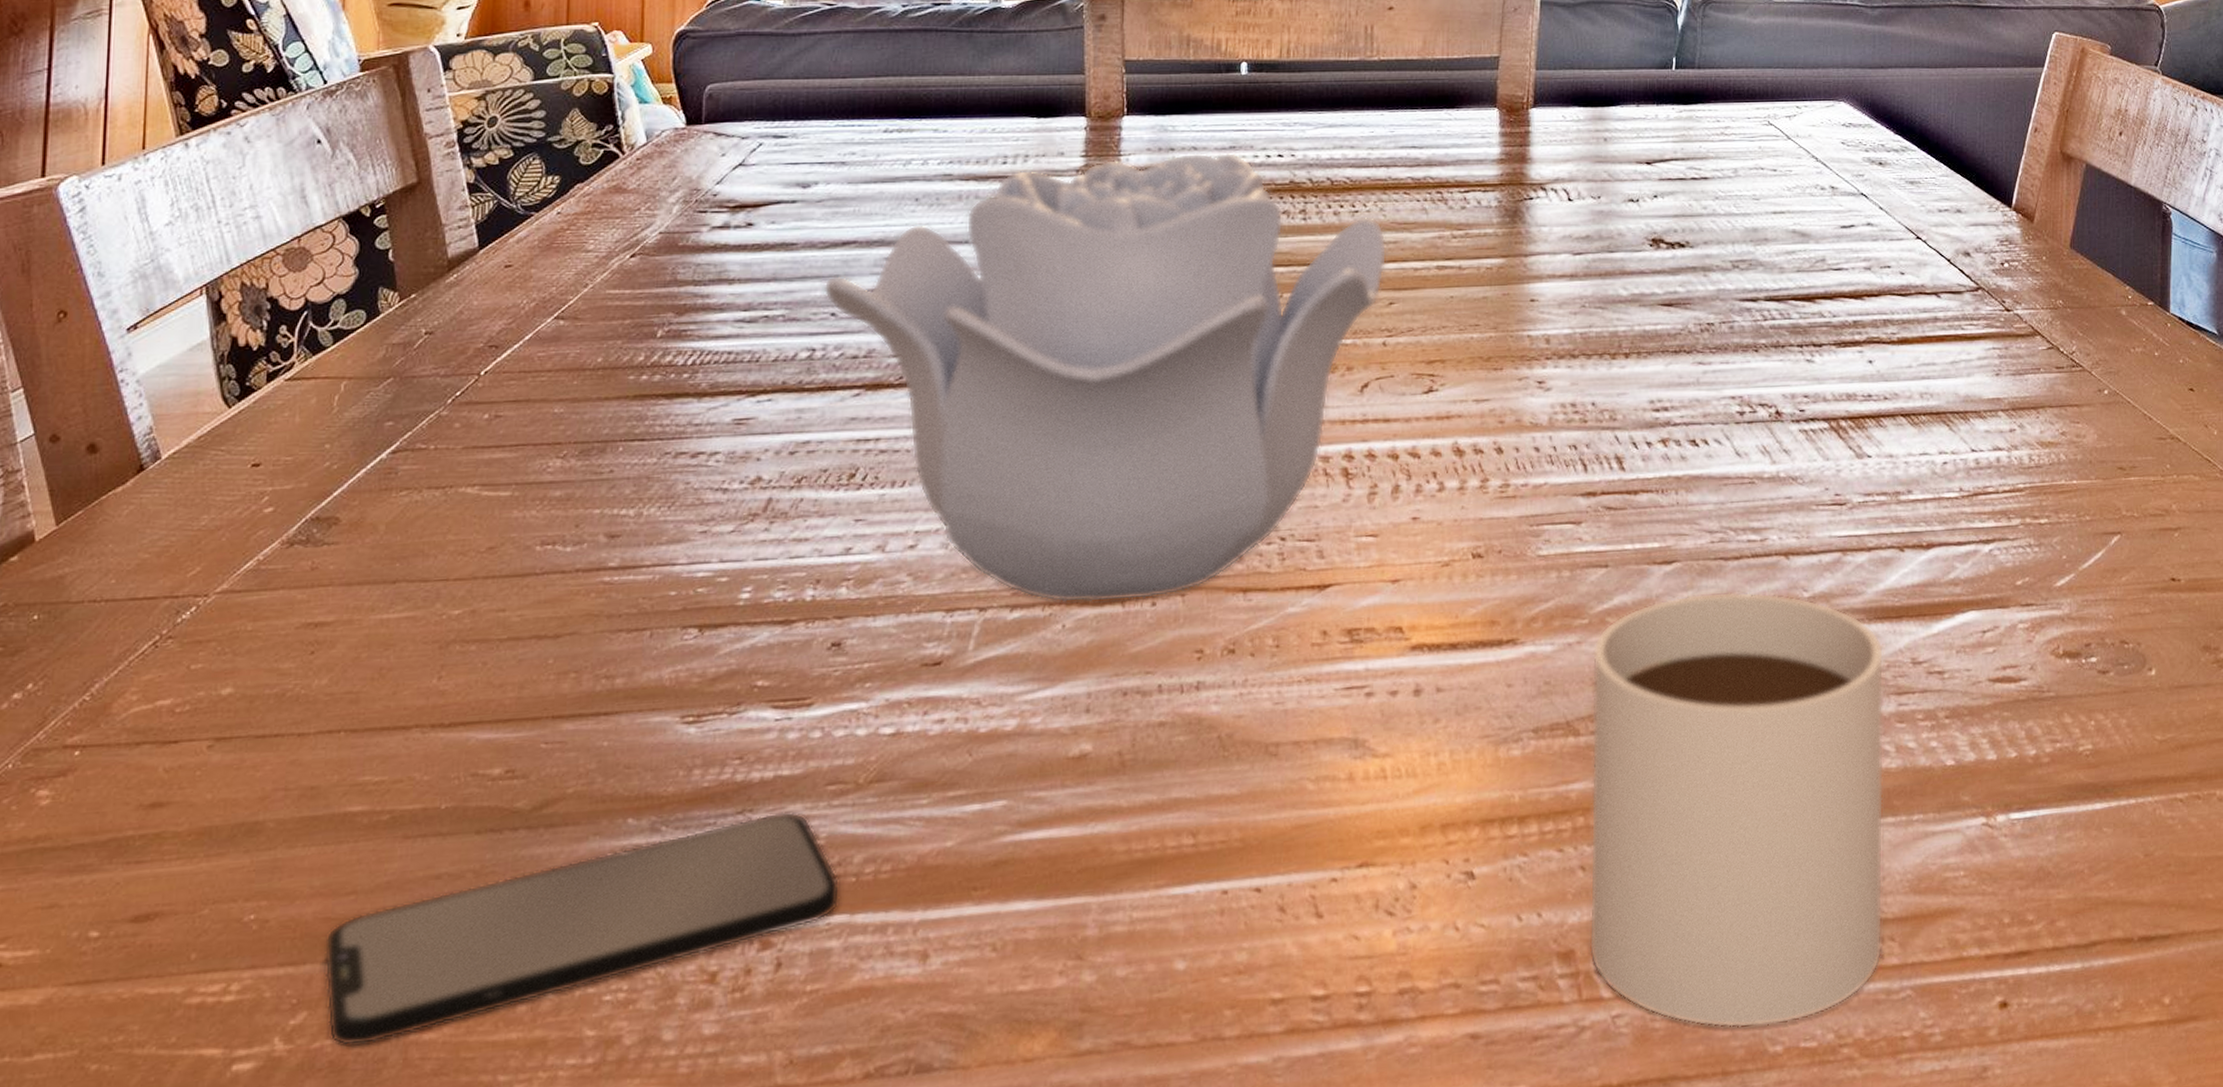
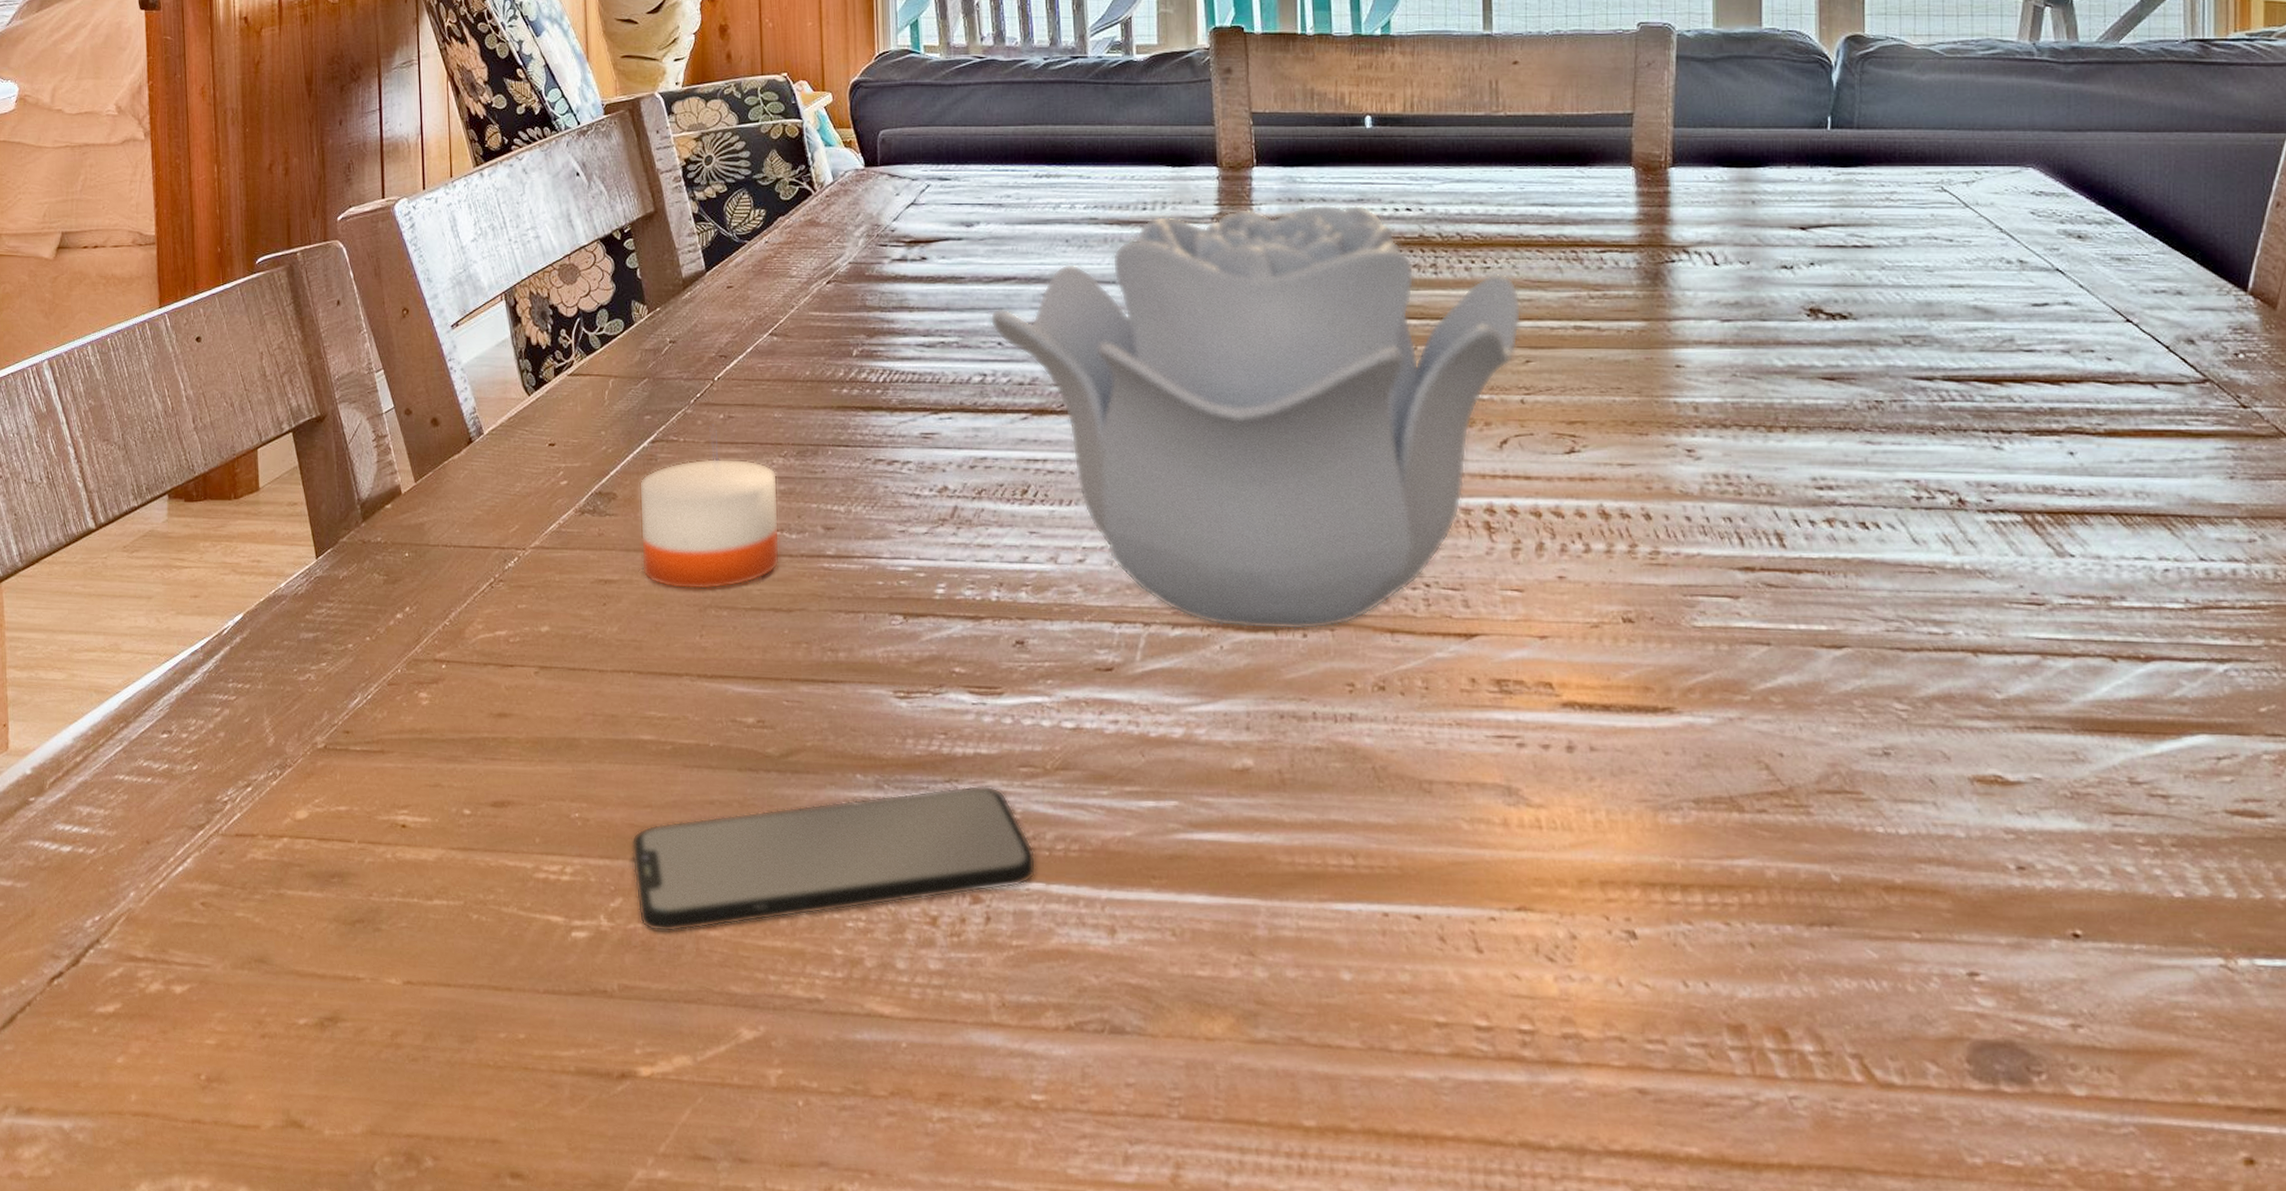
candle: none [366,432,553,625] -> present [638,430,781,590]
mug: present [1589,591,1884,1028] -> none [1755,682,2099,1137]

